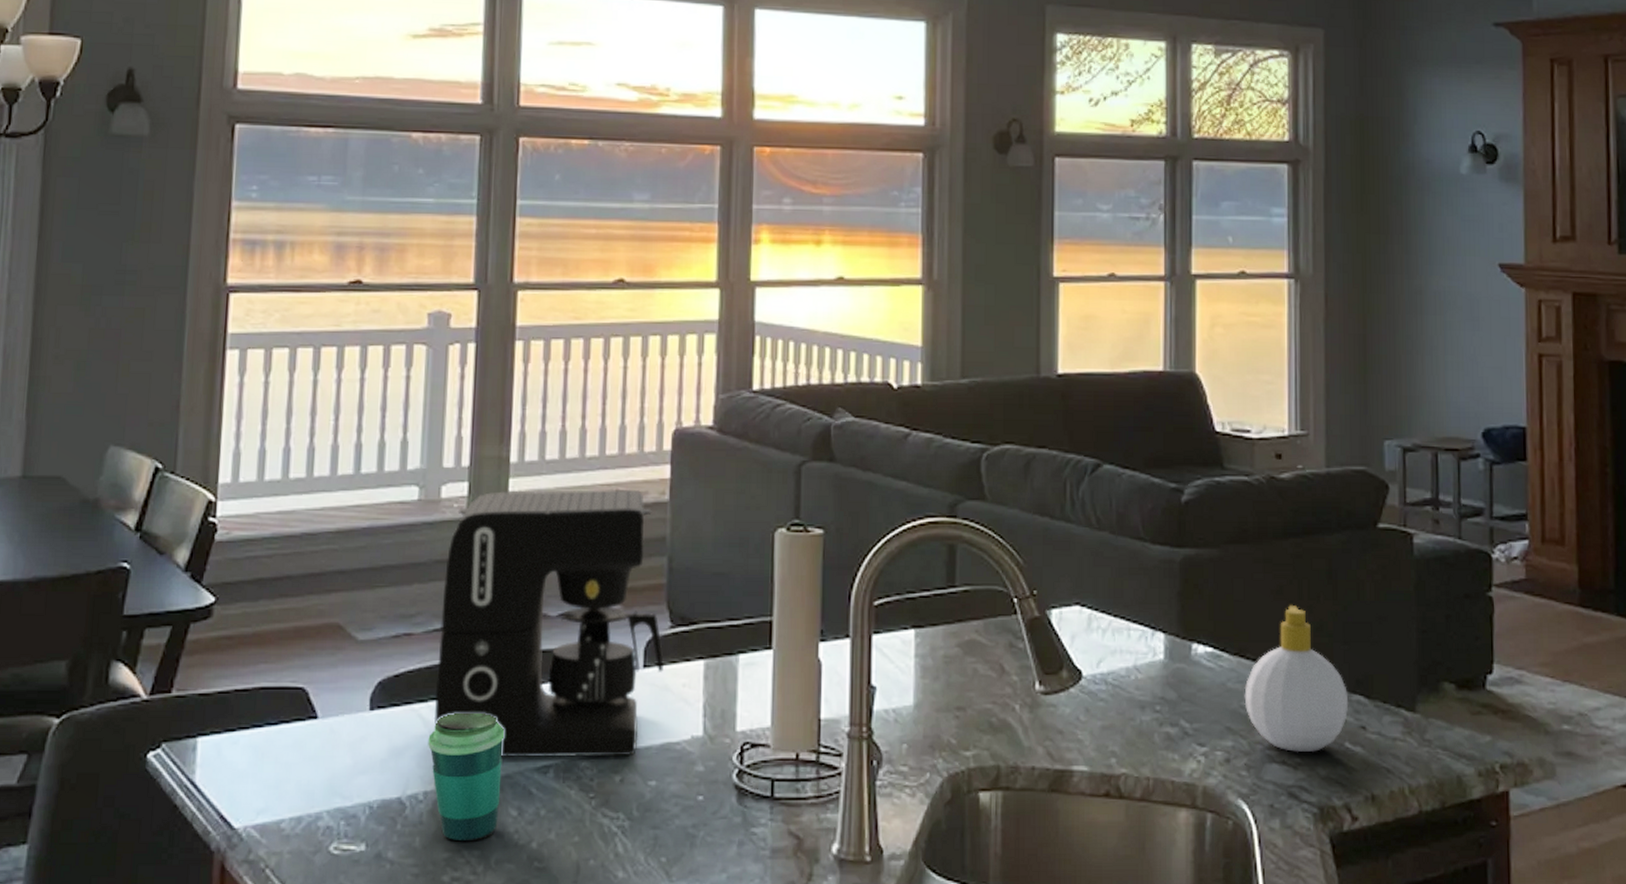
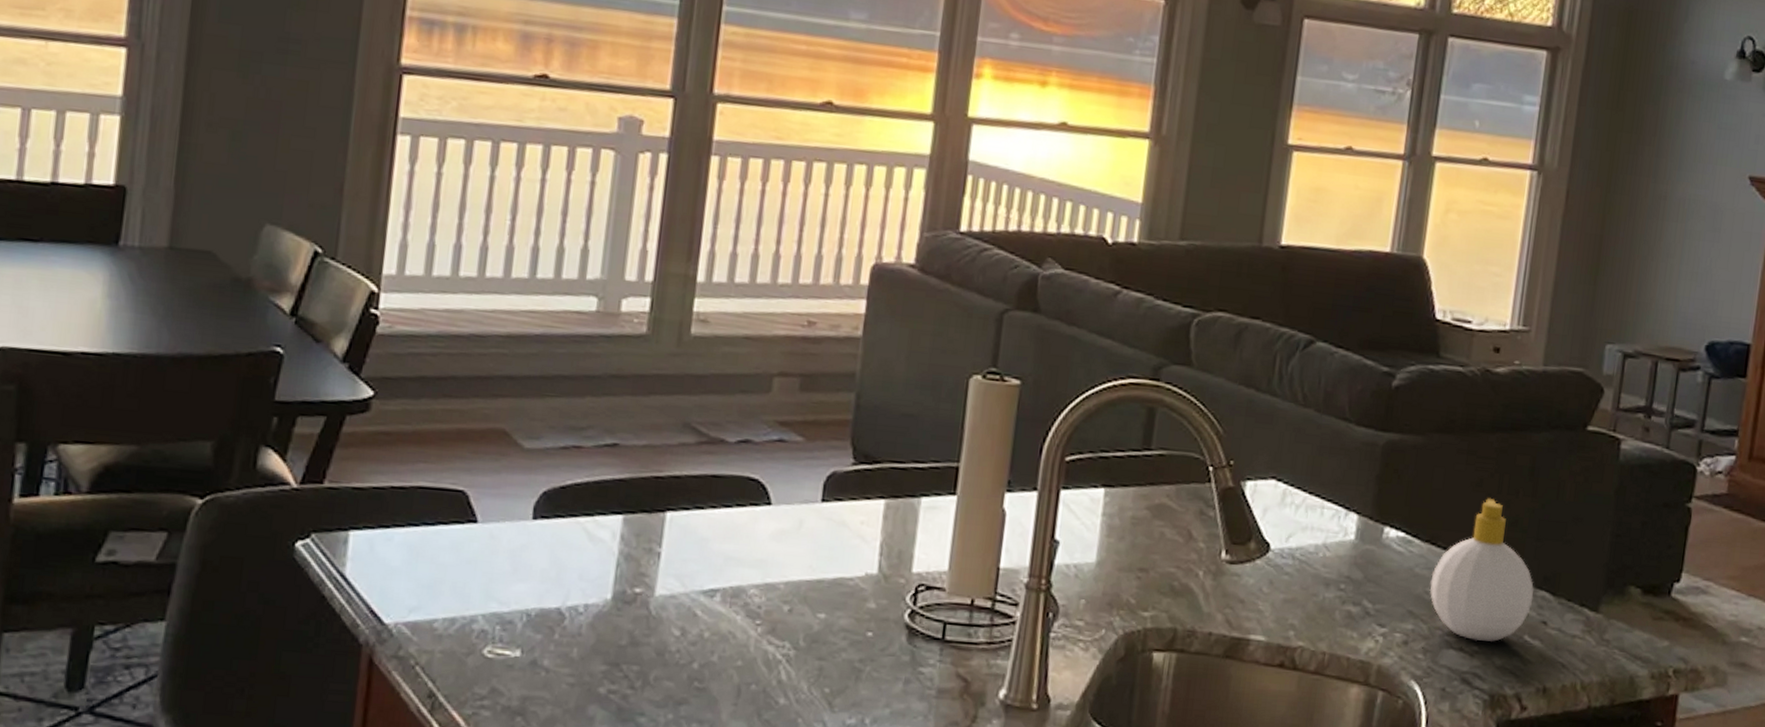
cup: present [428,712,505,842] -> none [591,529,673,657]
coffee maker: present [433,489,664,758] -> none [599,310,844,588]

